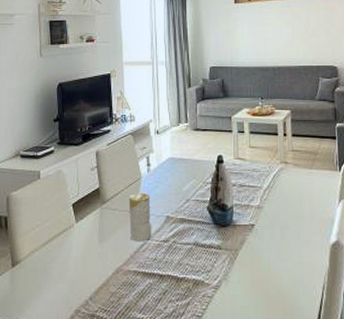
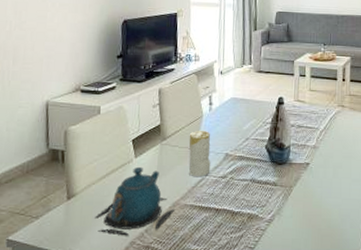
teapot: none [39,231,119,304] -> present [95,166,176,236]

